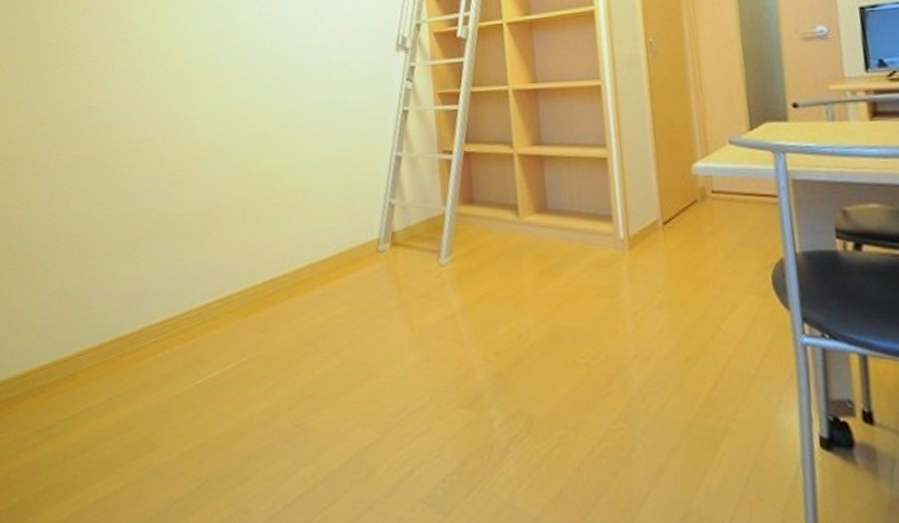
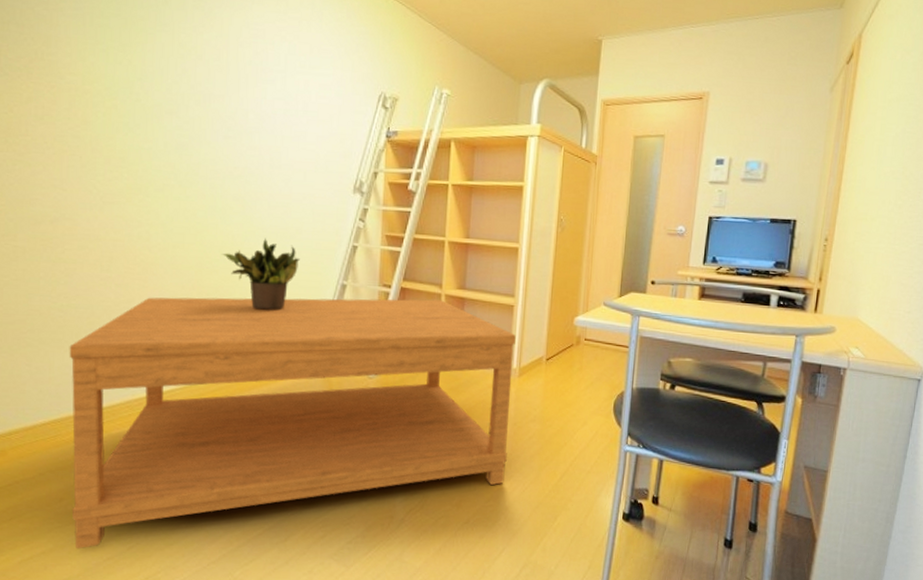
coffee table: none [129,161,634,488] -> present [69,297,516,549]
potted plant: none [267,115,348,196] -> present [222,238,300,310]

